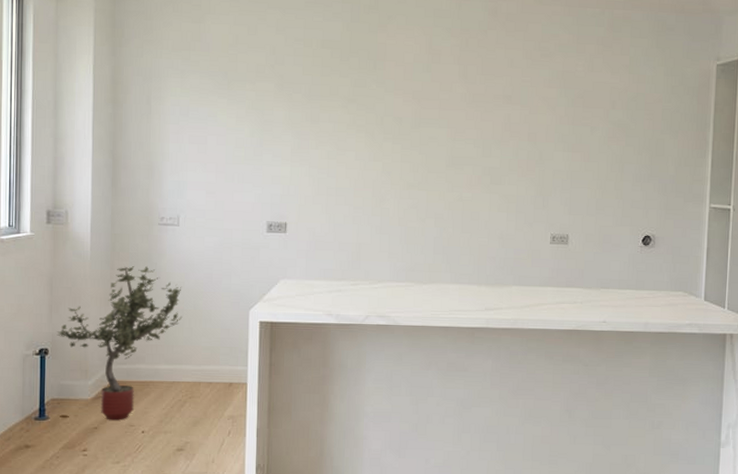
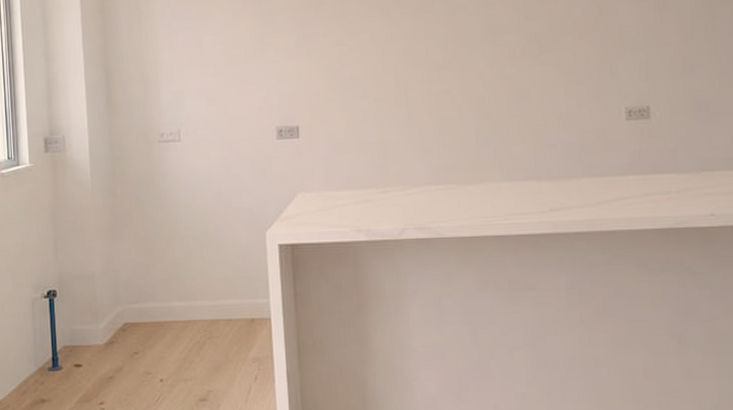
potted tree: present [57,265,183,420] -> none [63,189,193,368]

